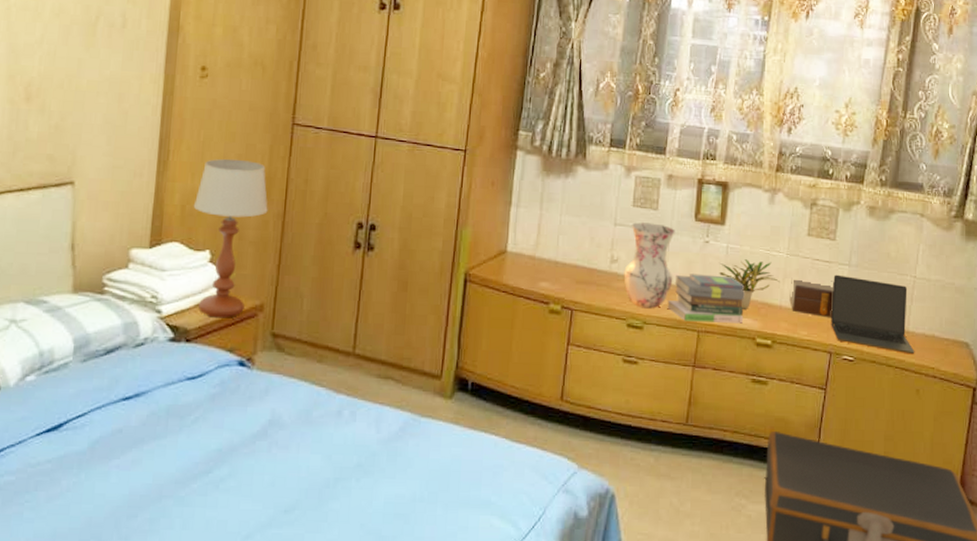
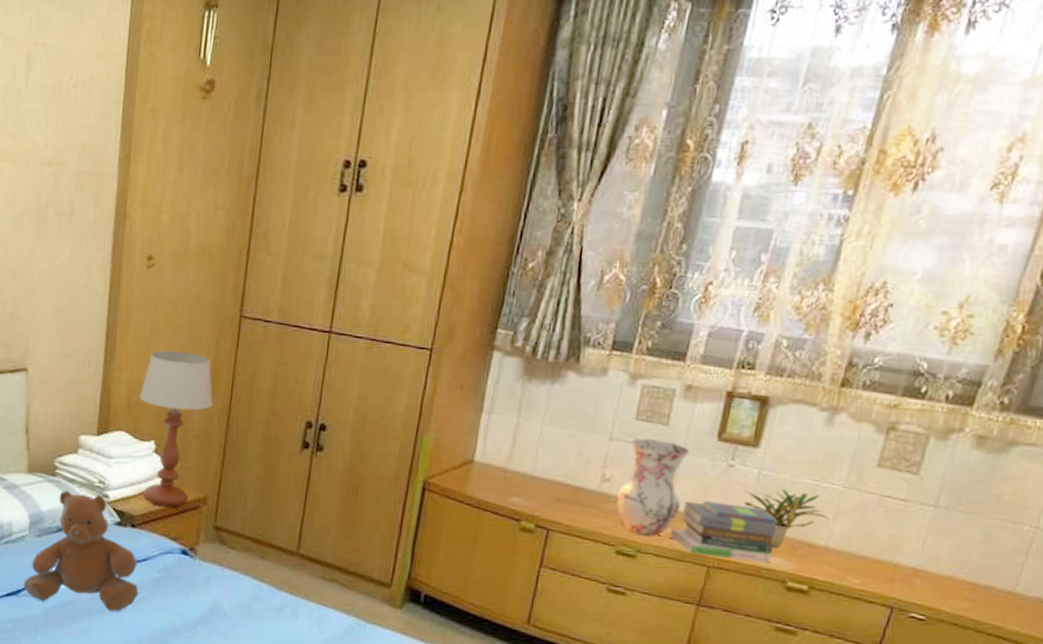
teddy bear: none [65,308,195,435] -> present [23,490,139,612]
jewelry box: present [789,277,834,319] -> none [839,515,910,568]
laptop: present [831,274,915,355] -> none [897,516,1023,622]

